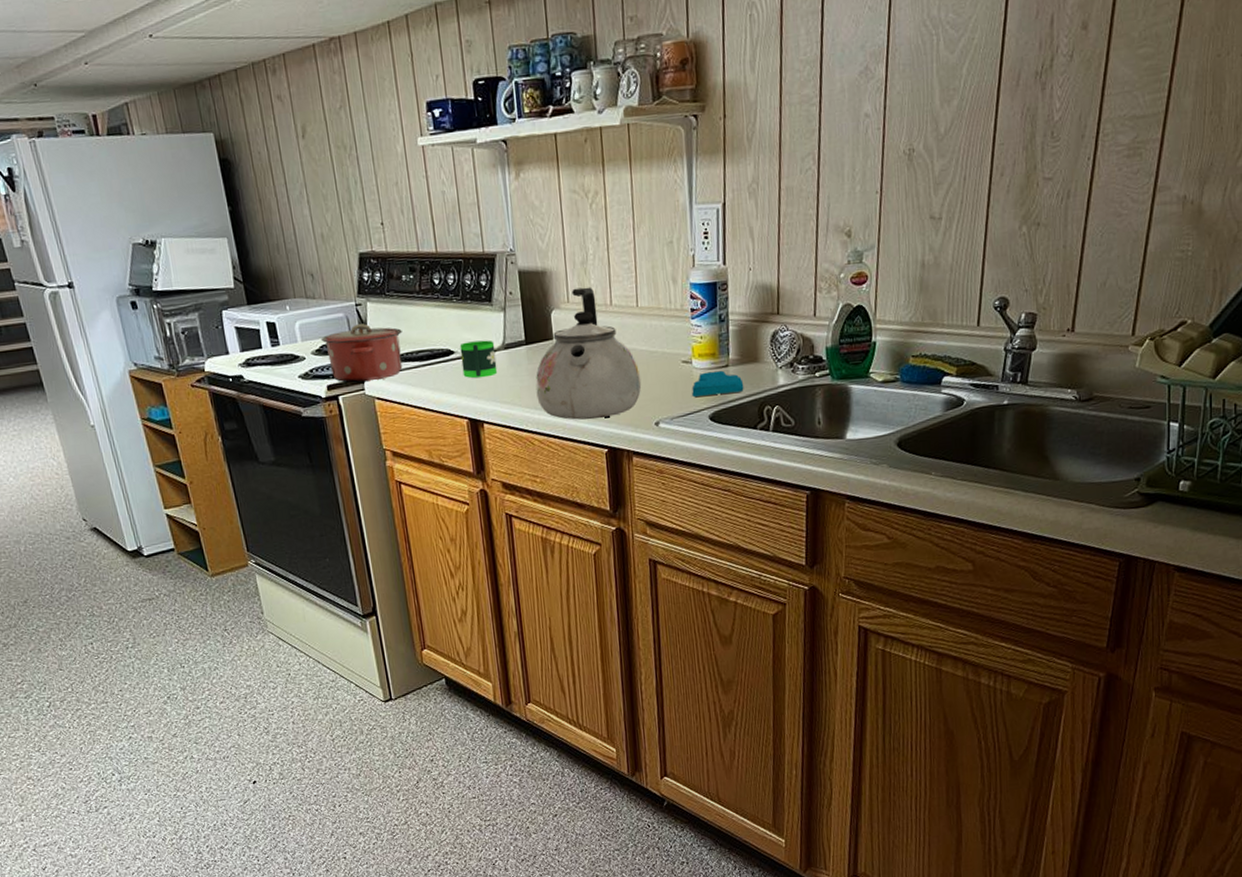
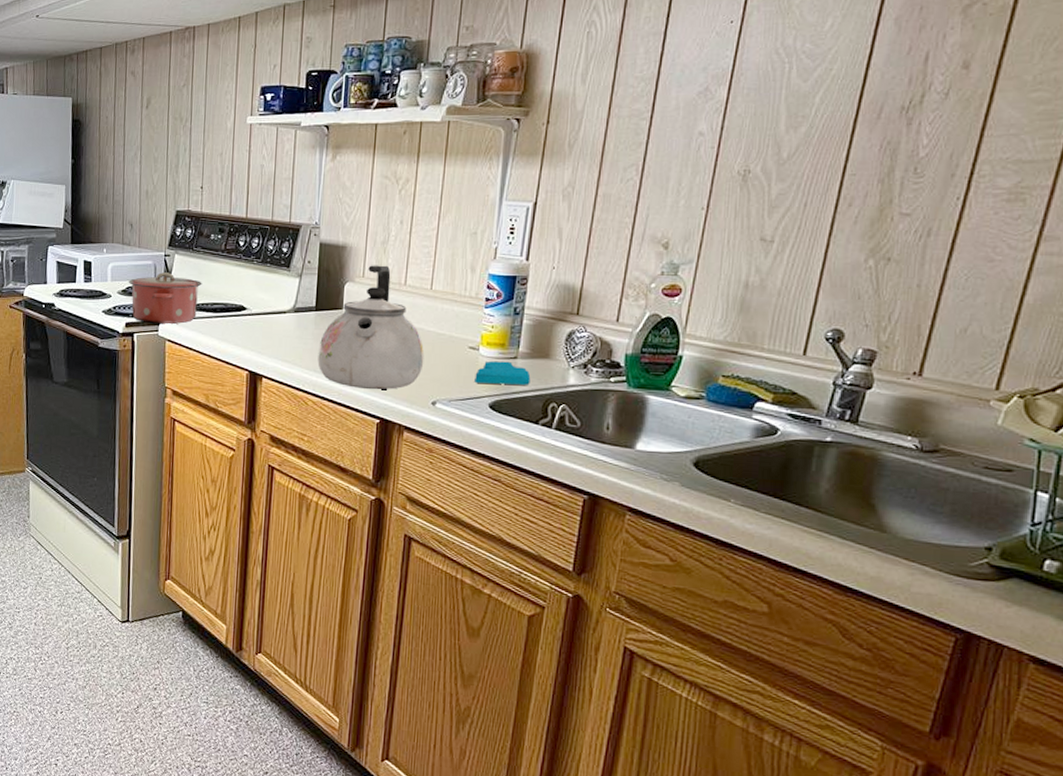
mug: present [460,340,498,378] -> none [251,301,286,335]

